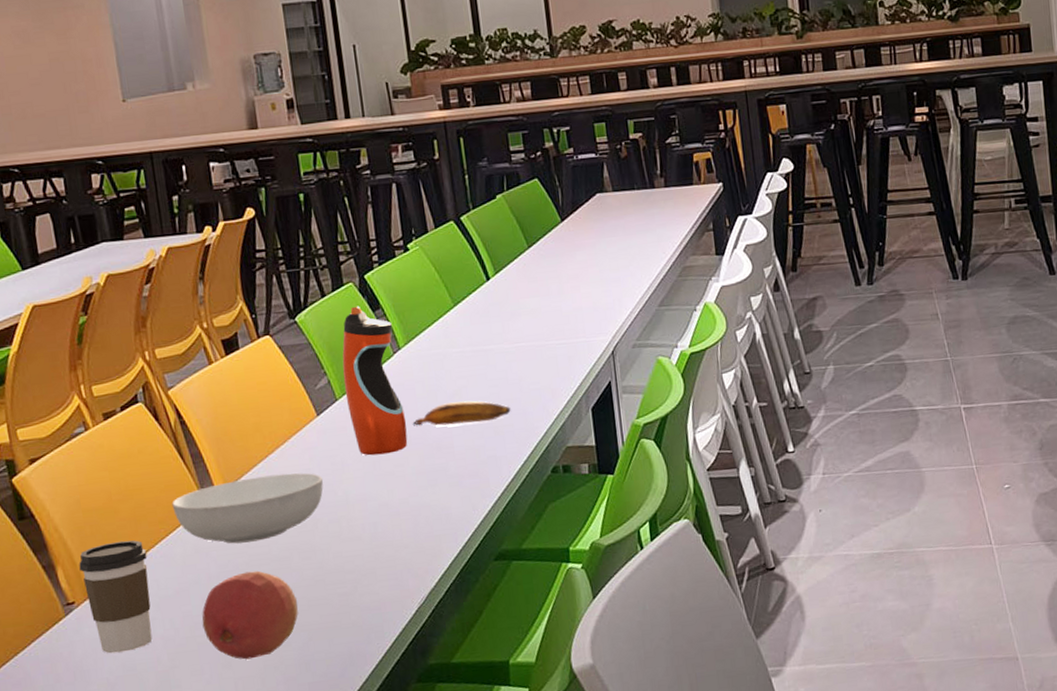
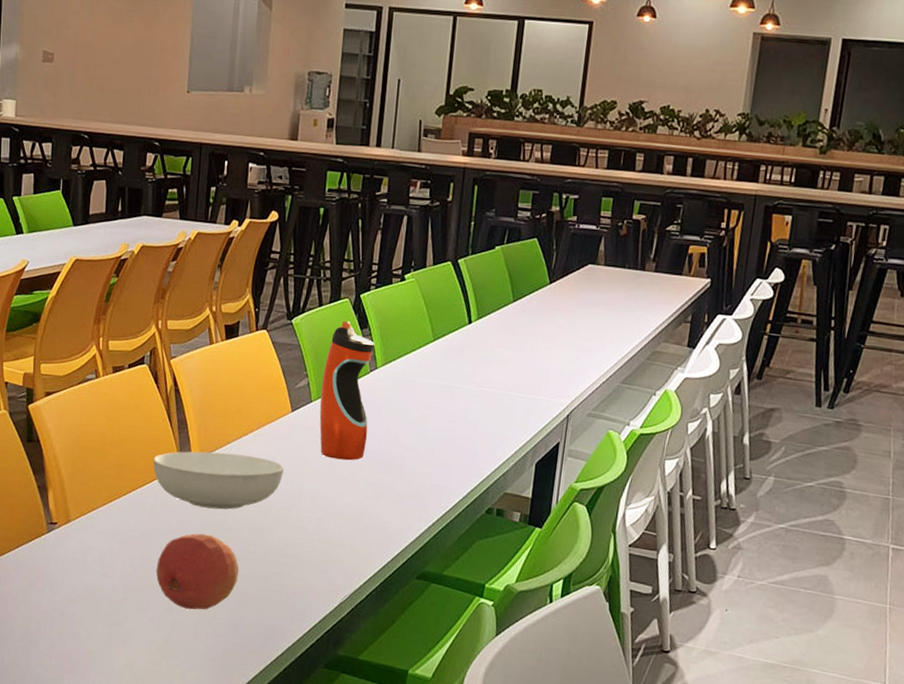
coffee cup: present [79,540,153,654] -> none [67,479,124,576]
banana: present [413,400,511,426] -> none [373,427,463,453]

